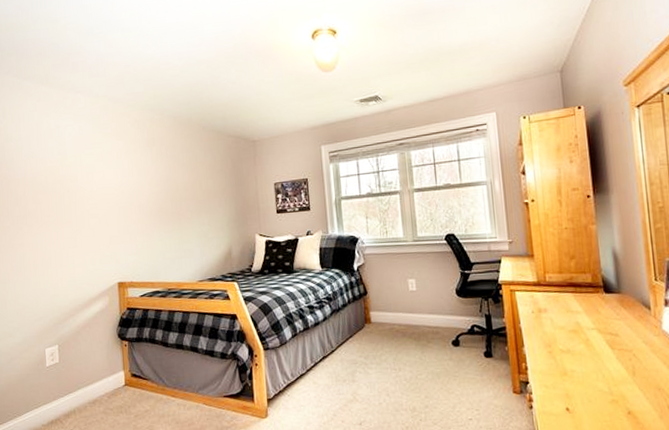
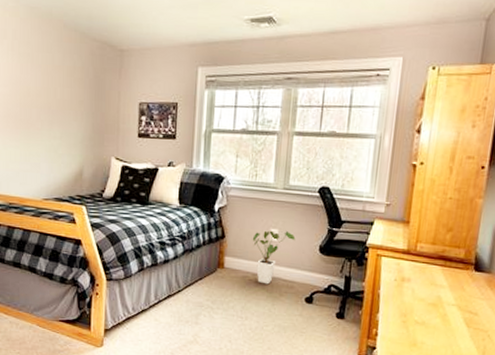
house plant: none [392,279,433,333] -> present [252,230,296,285]

